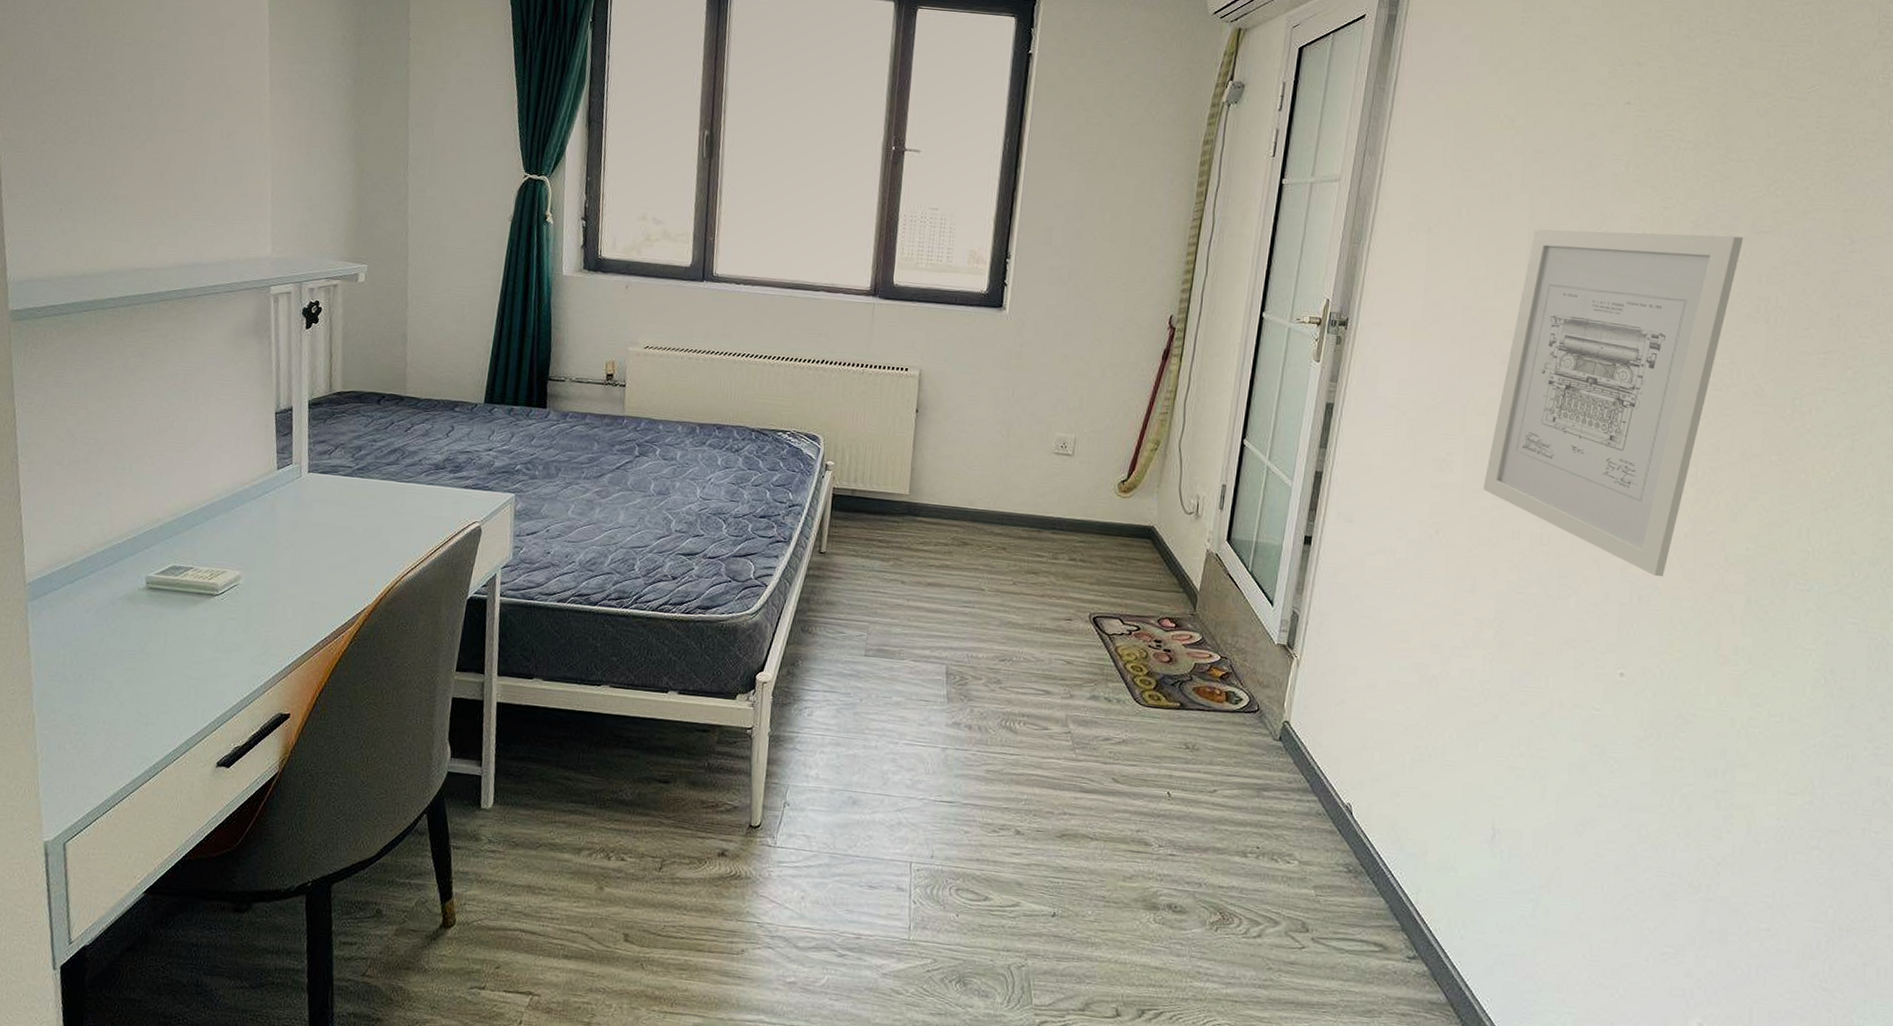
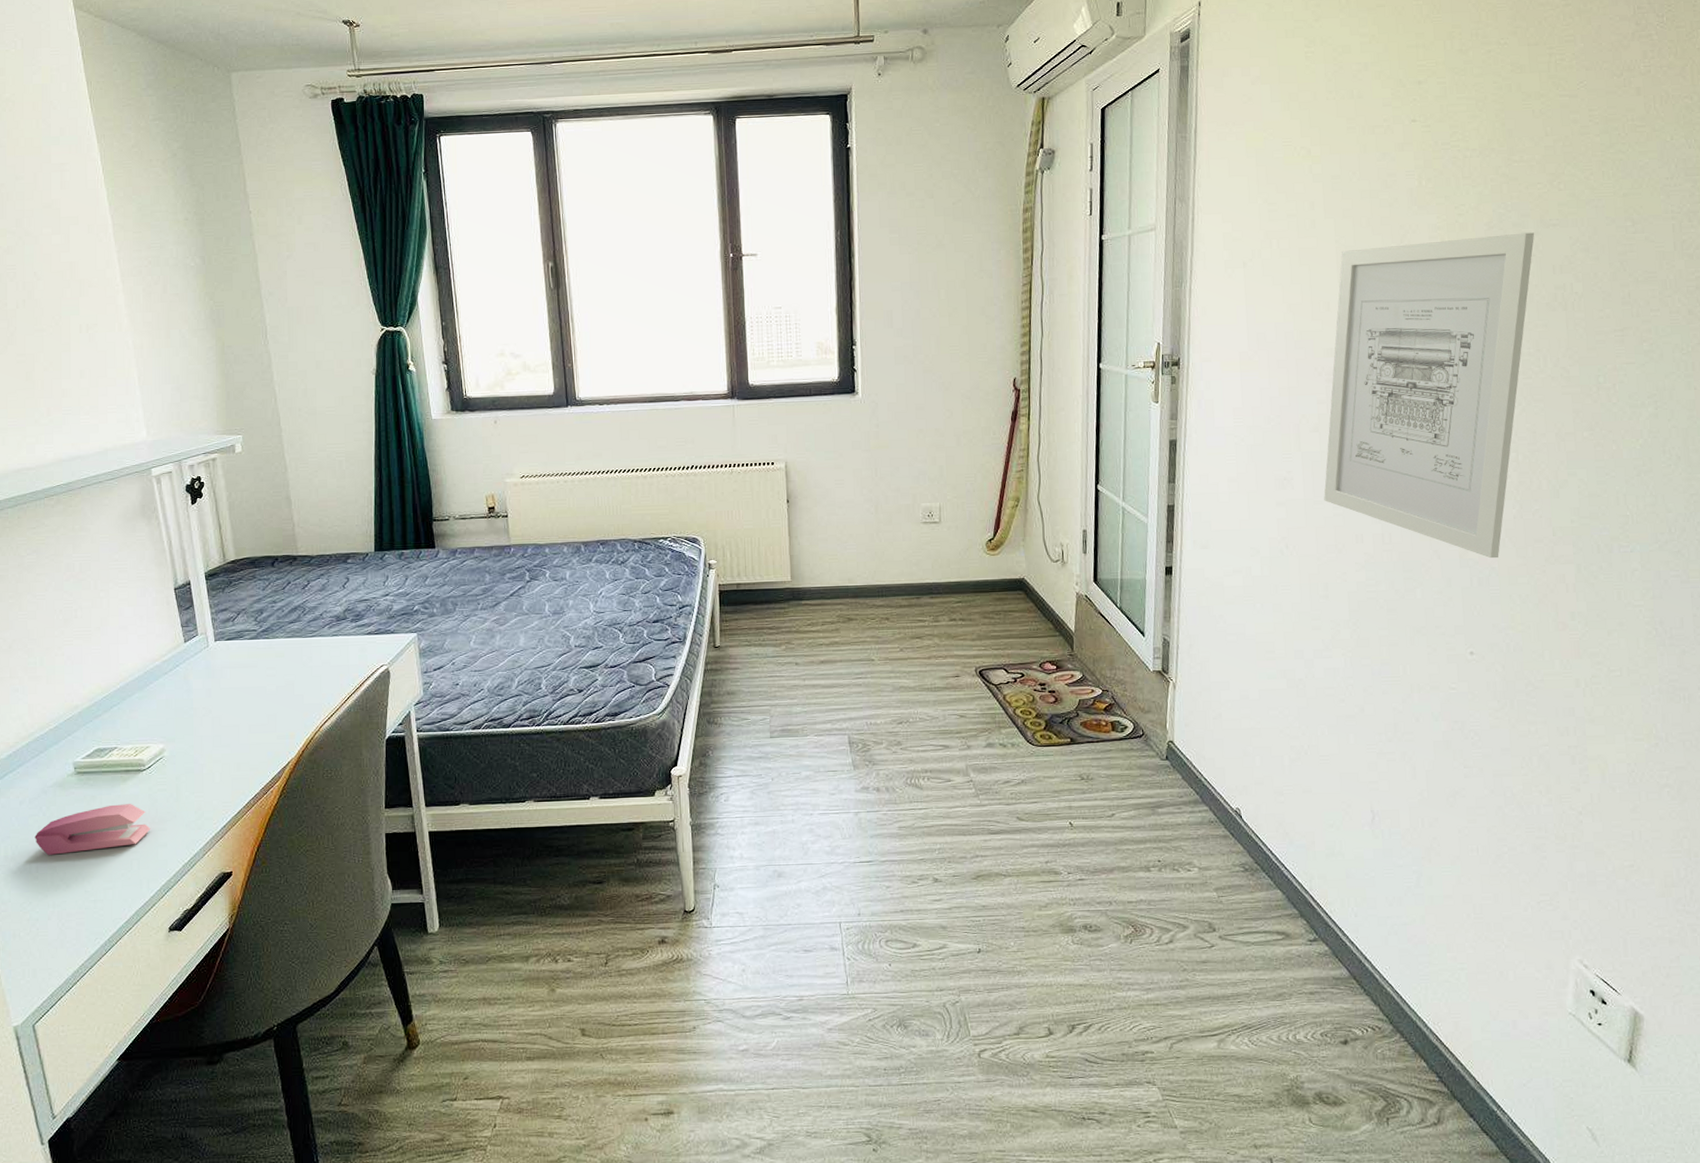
stapler: none [95,626,214,671] -> present [35,804,151,855]

